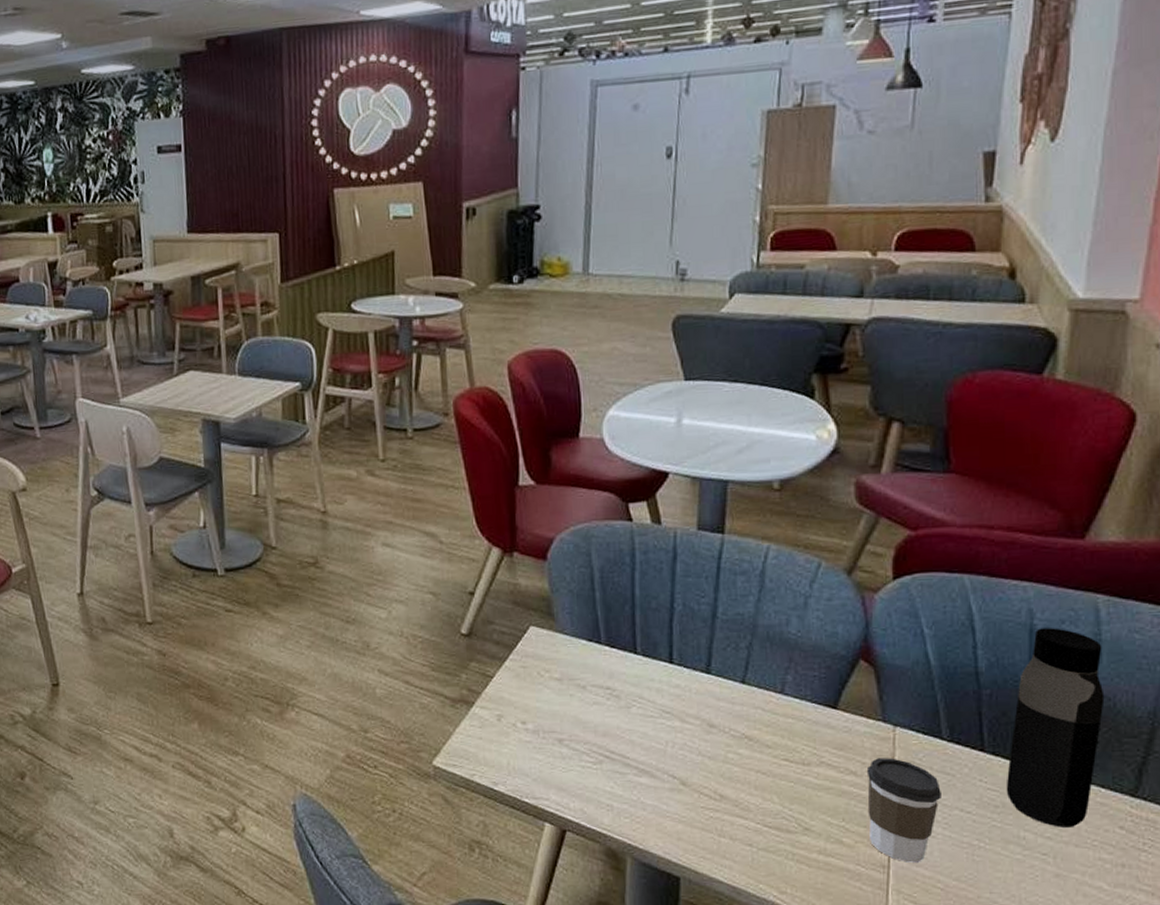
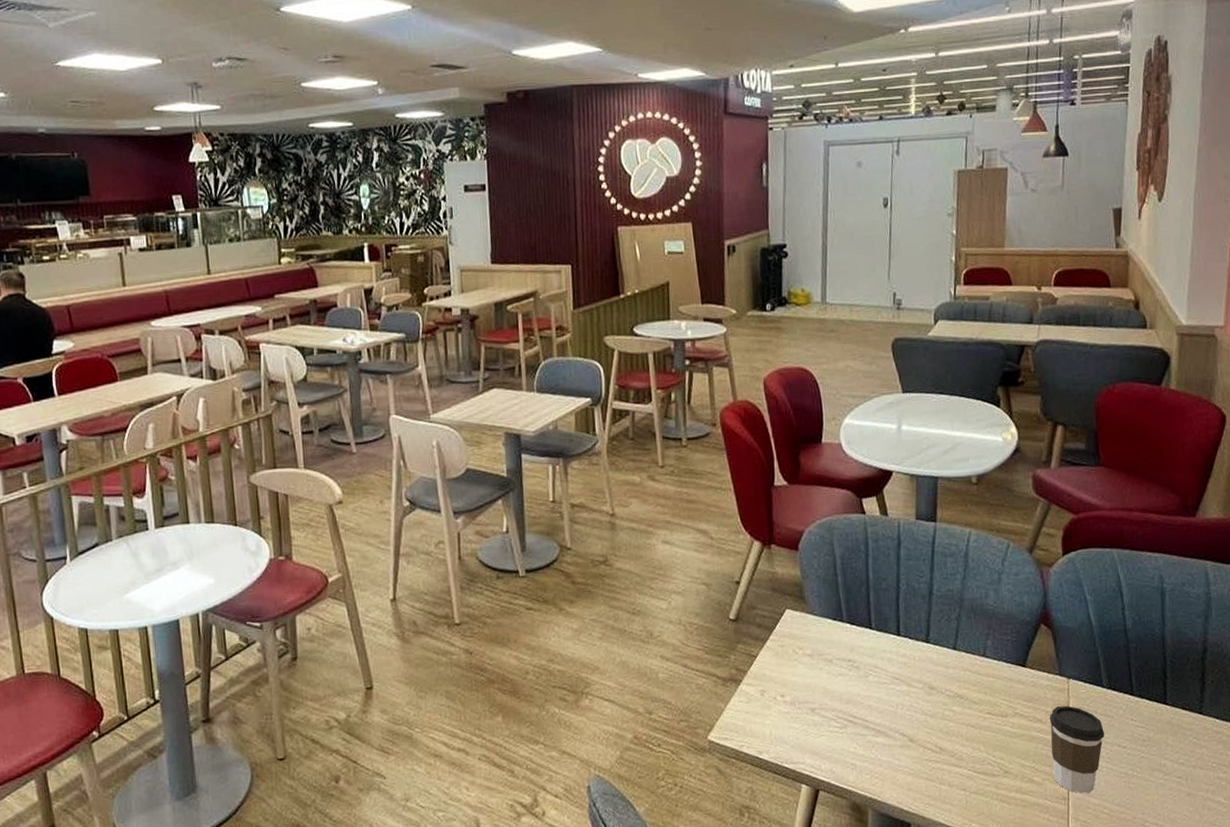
water bottle: present [1006,628,1105,827] -> none [1150,590,1215,754]

